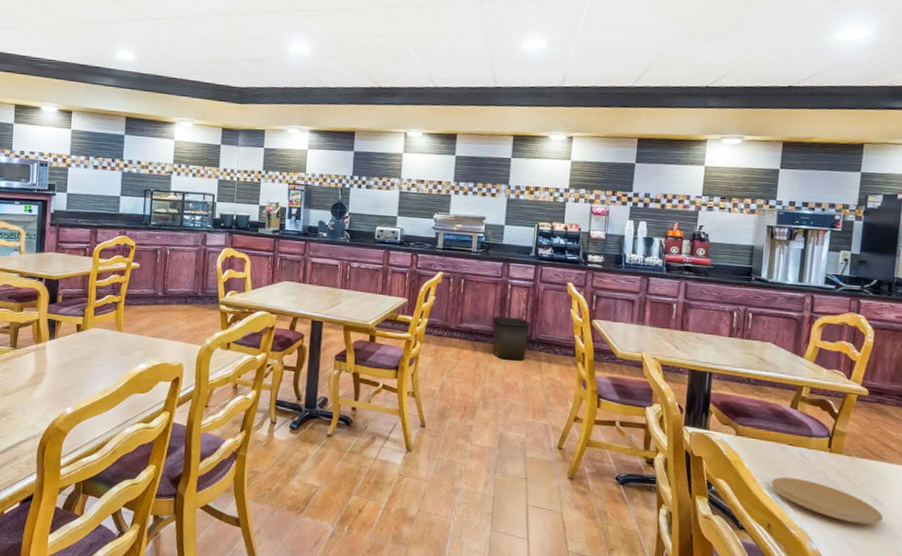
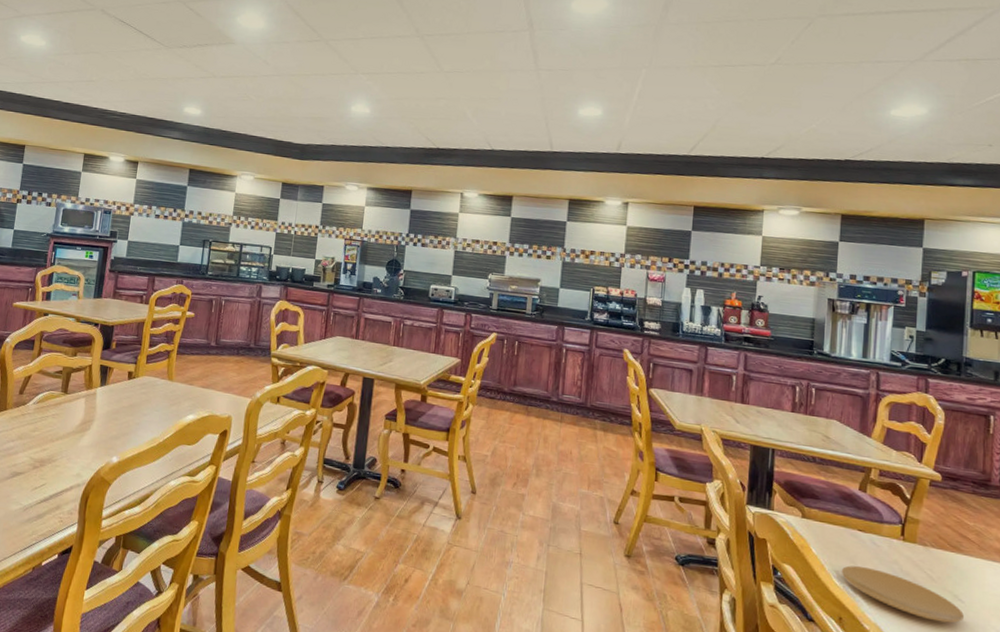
waste bin: present [492,316,532,361] -> none [546,381,587,428]

